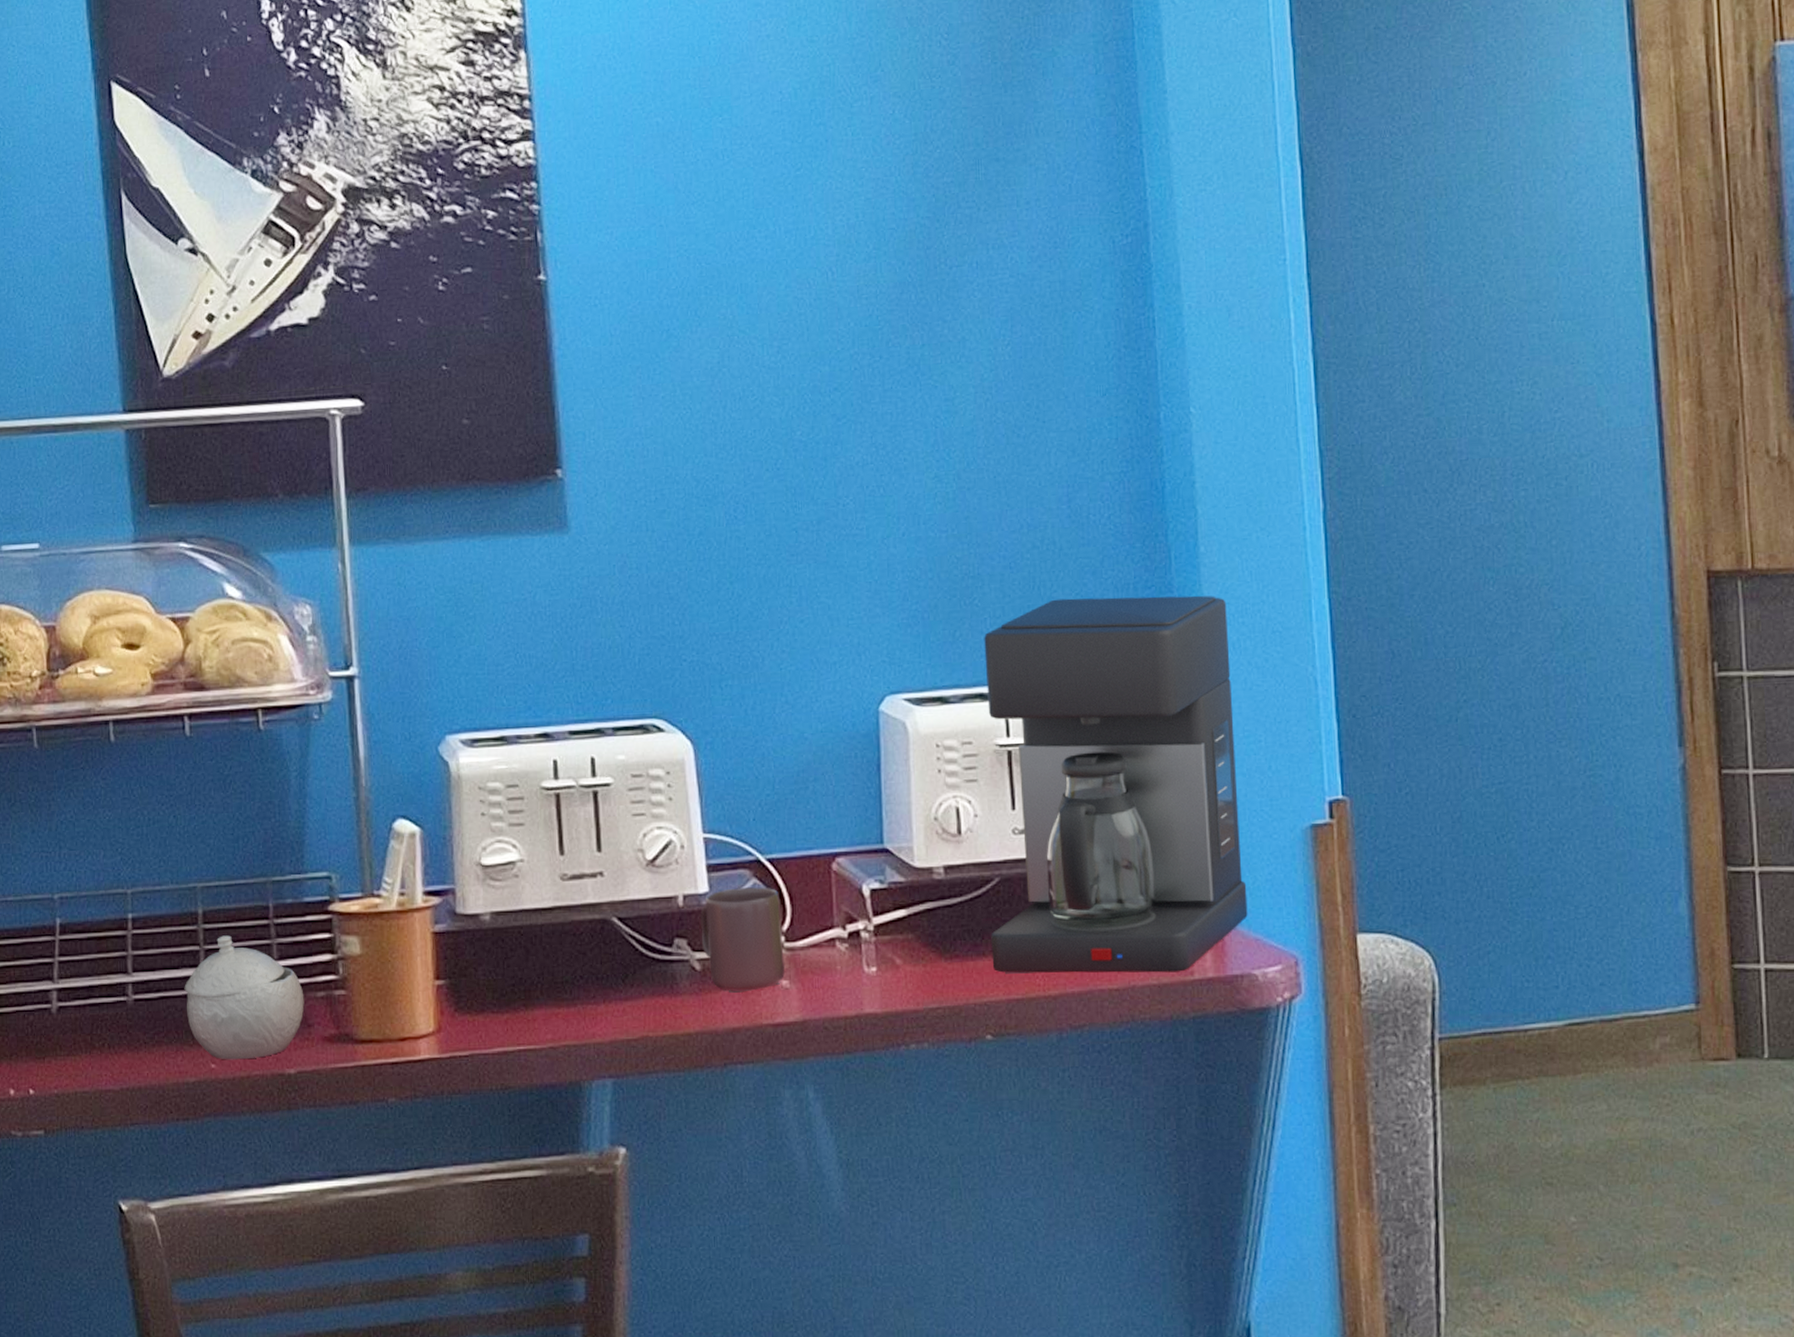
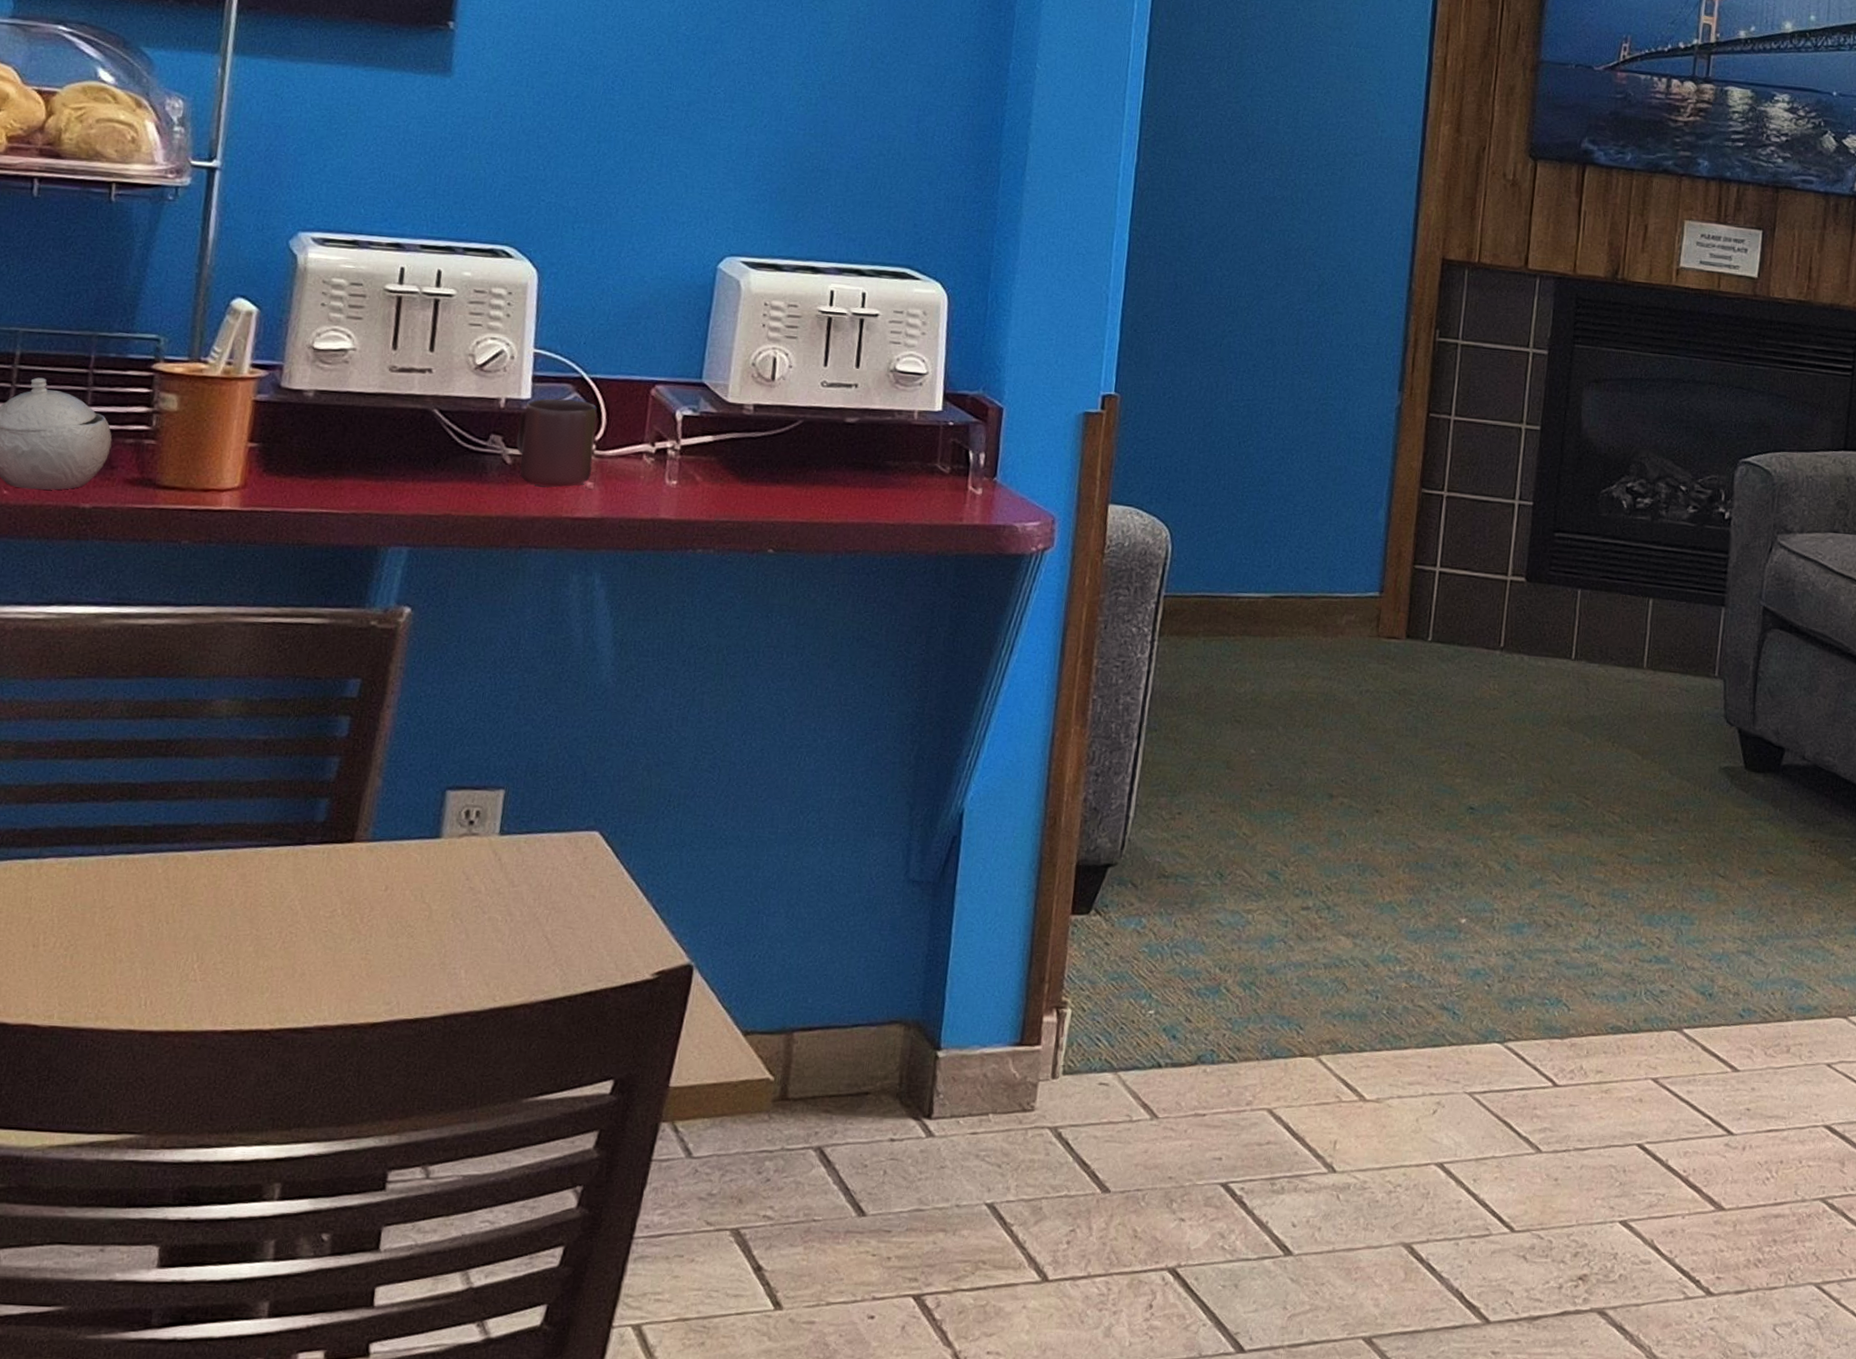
coffee maker: present [984,595,1248,973] -> none [784,199,1042,517]

